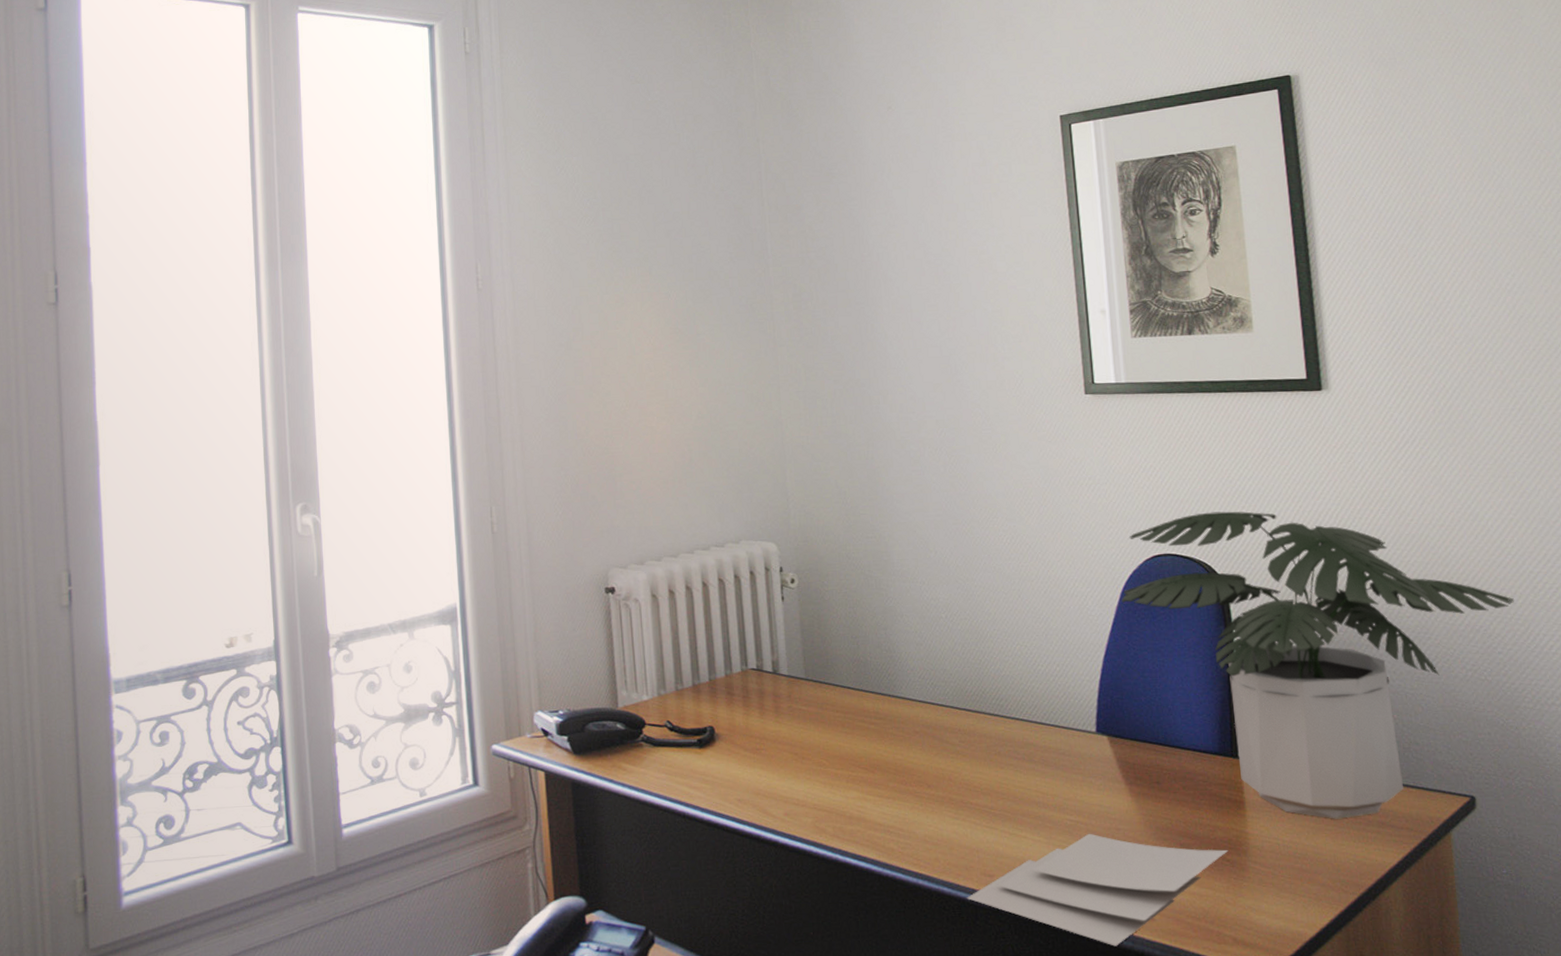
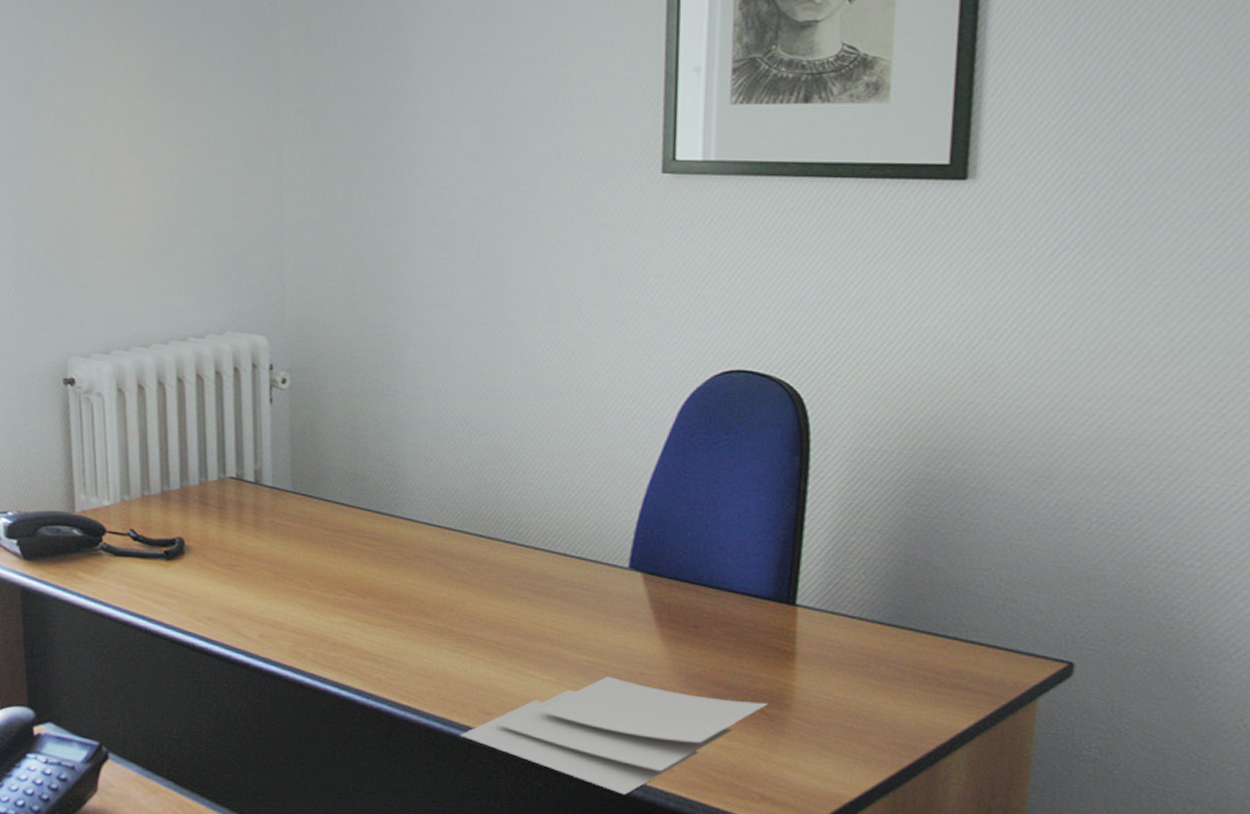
potted plant: present [1121,511,1515,819] -> none [677,323,1169,678]

